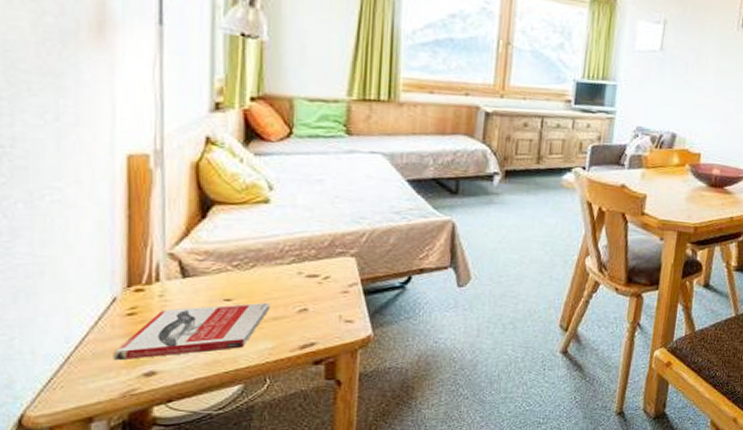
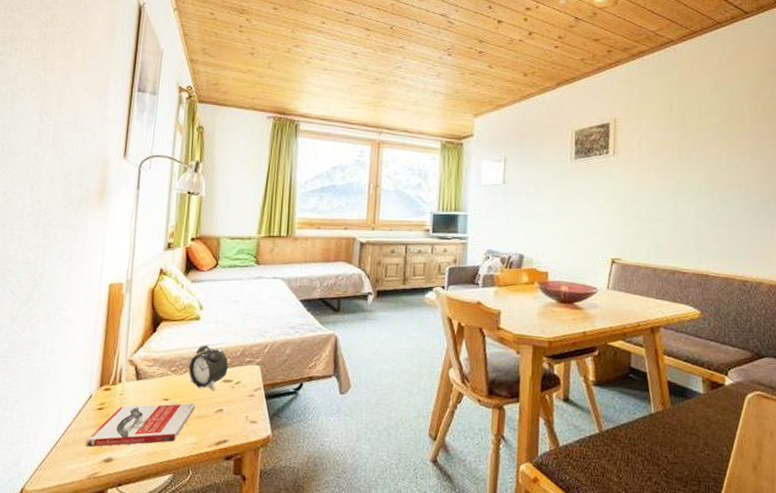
alarm clock: none [257,233,313,288] -> present [188,344,228,391]

